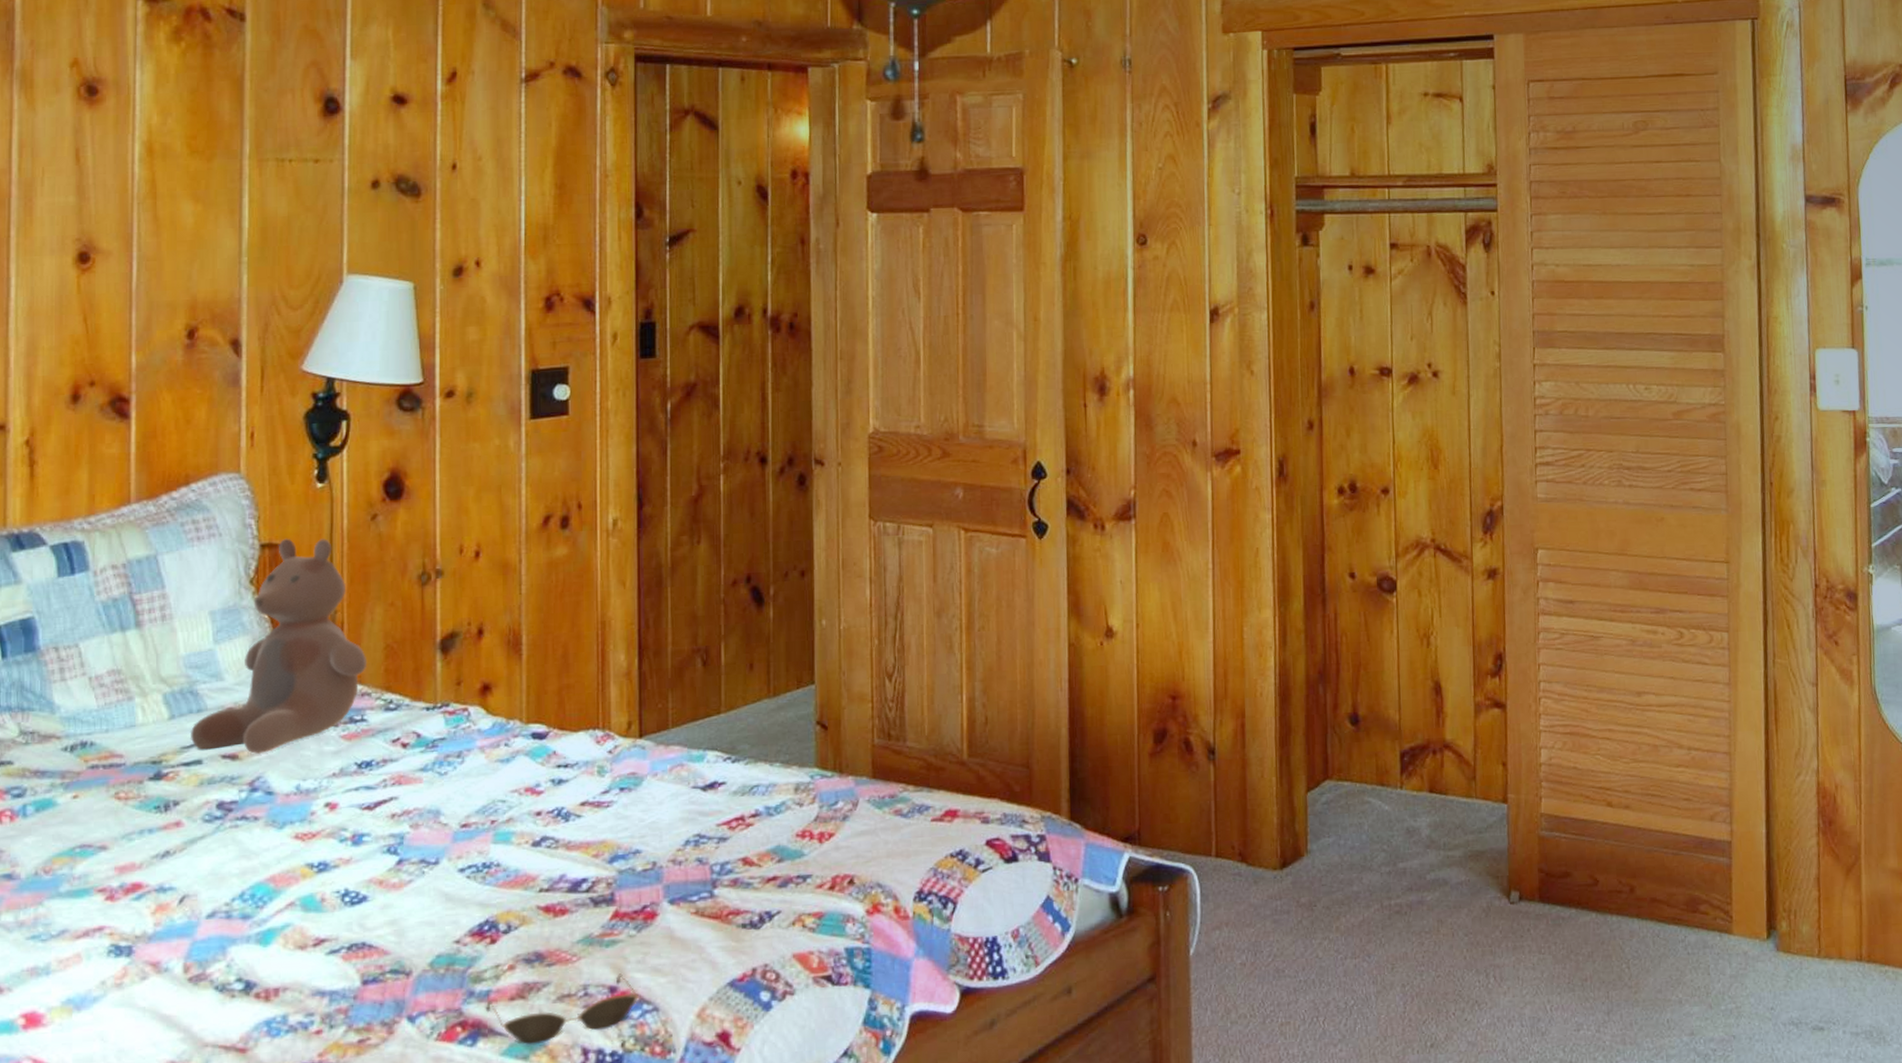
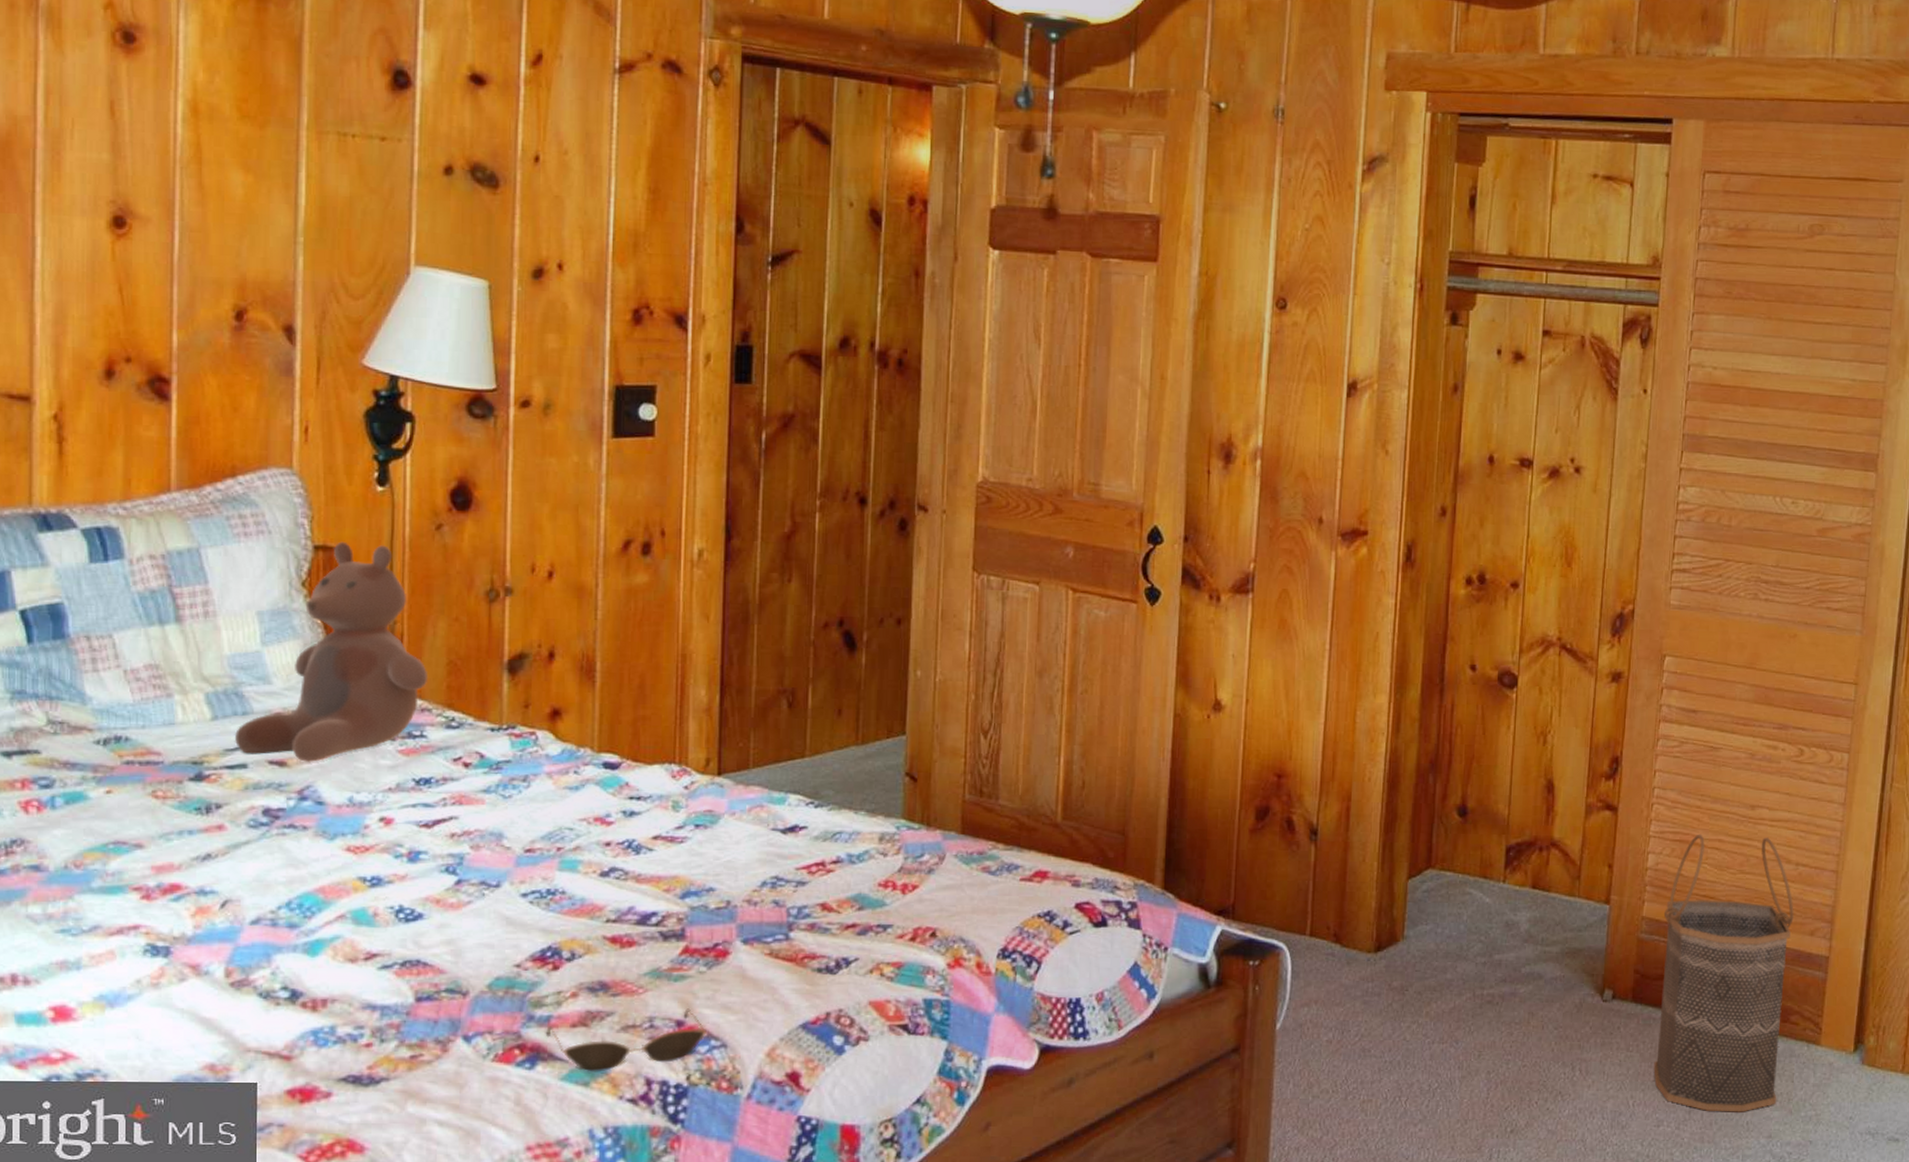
basket: none [1561,723,1695,1011] -> present [1653,834,1794,1112]

